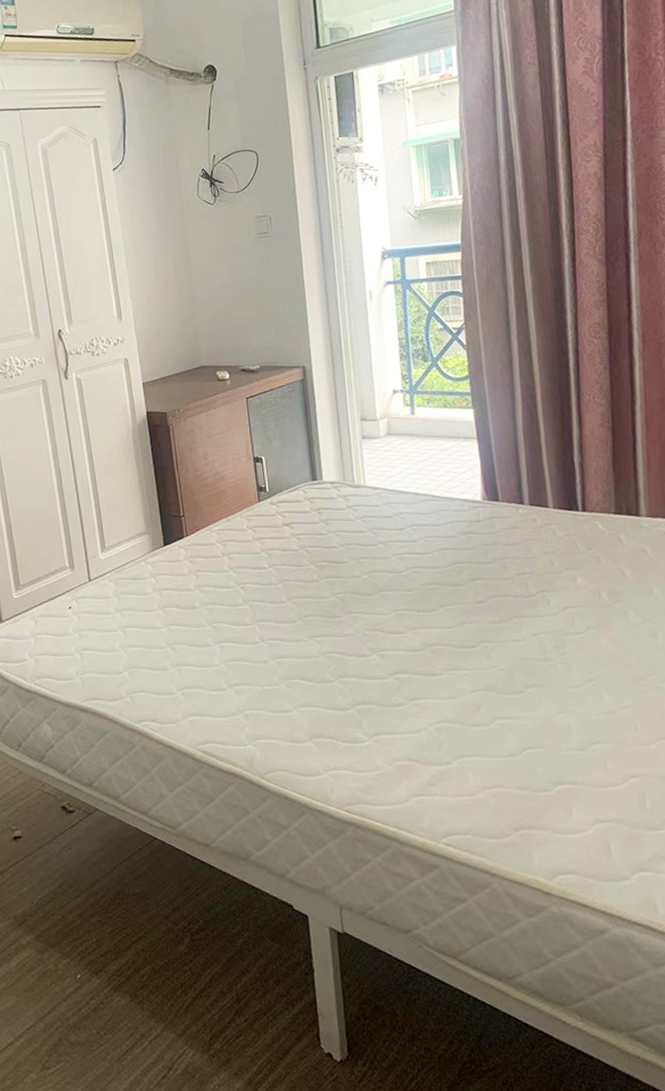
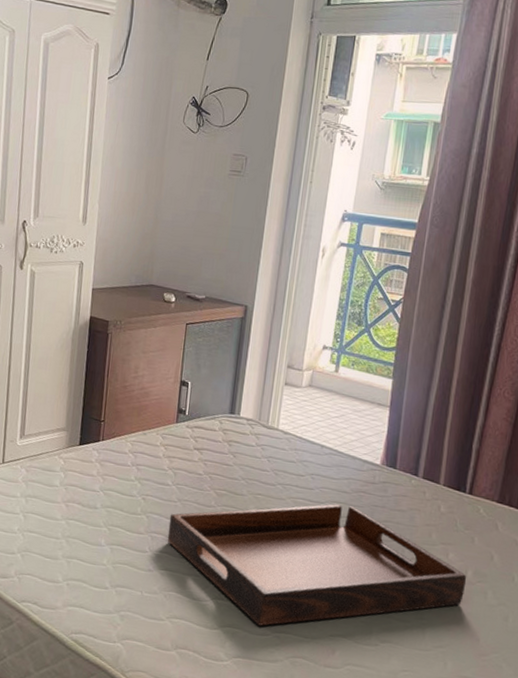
serving tray: none [273,550,604,696] -> present [167,504,467,626]

